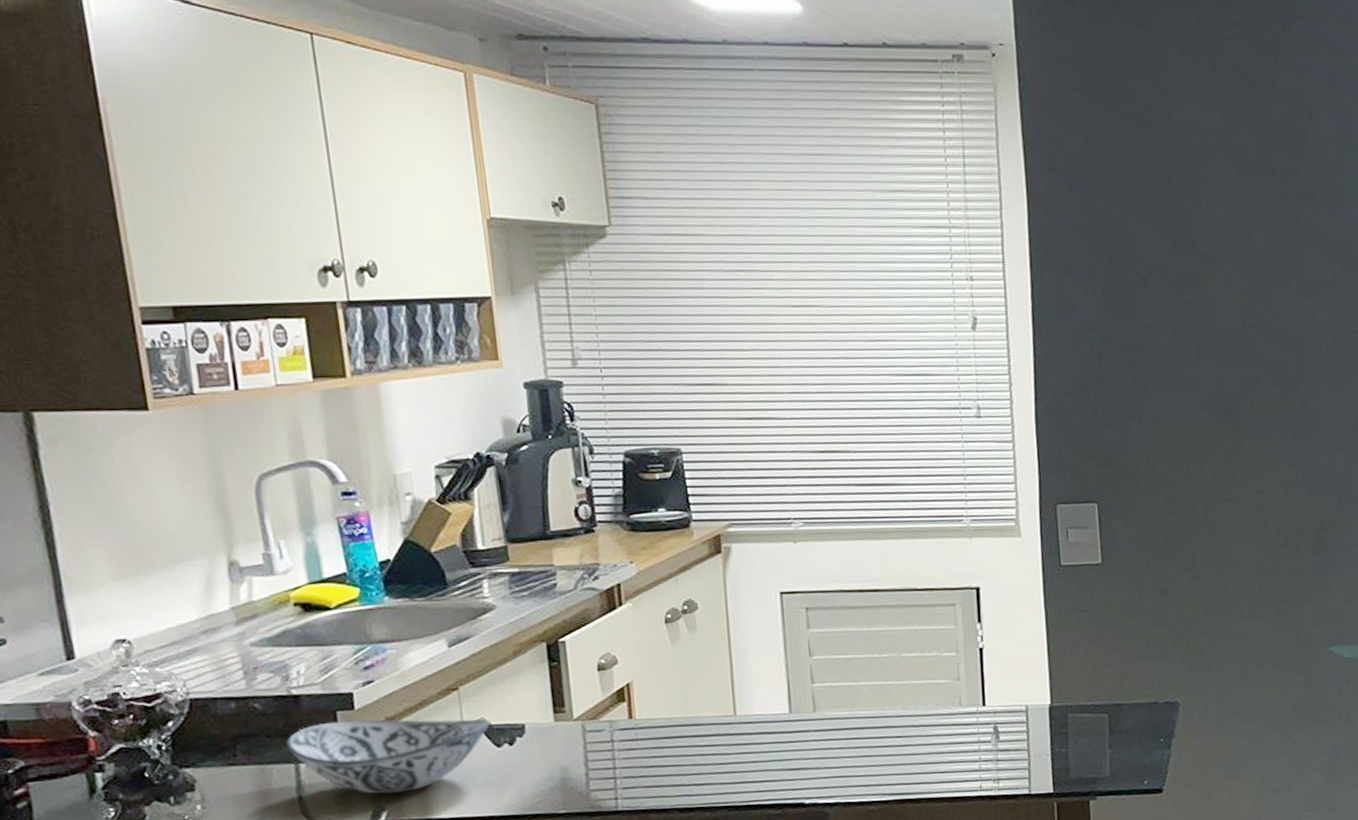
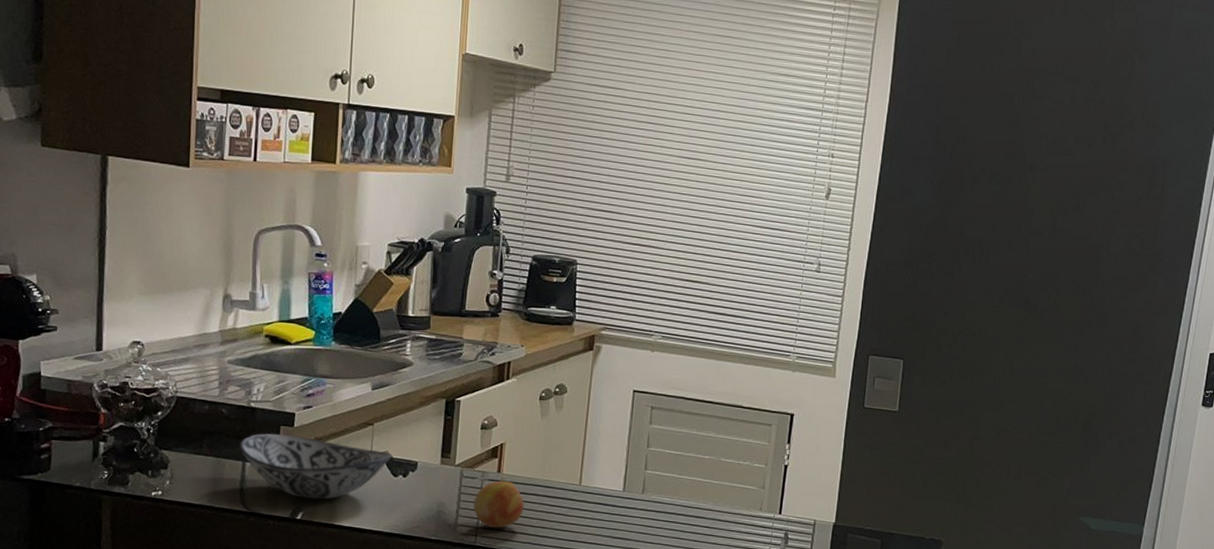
fruit: none [605,726,672,786] -> present [473,480,525,528]

